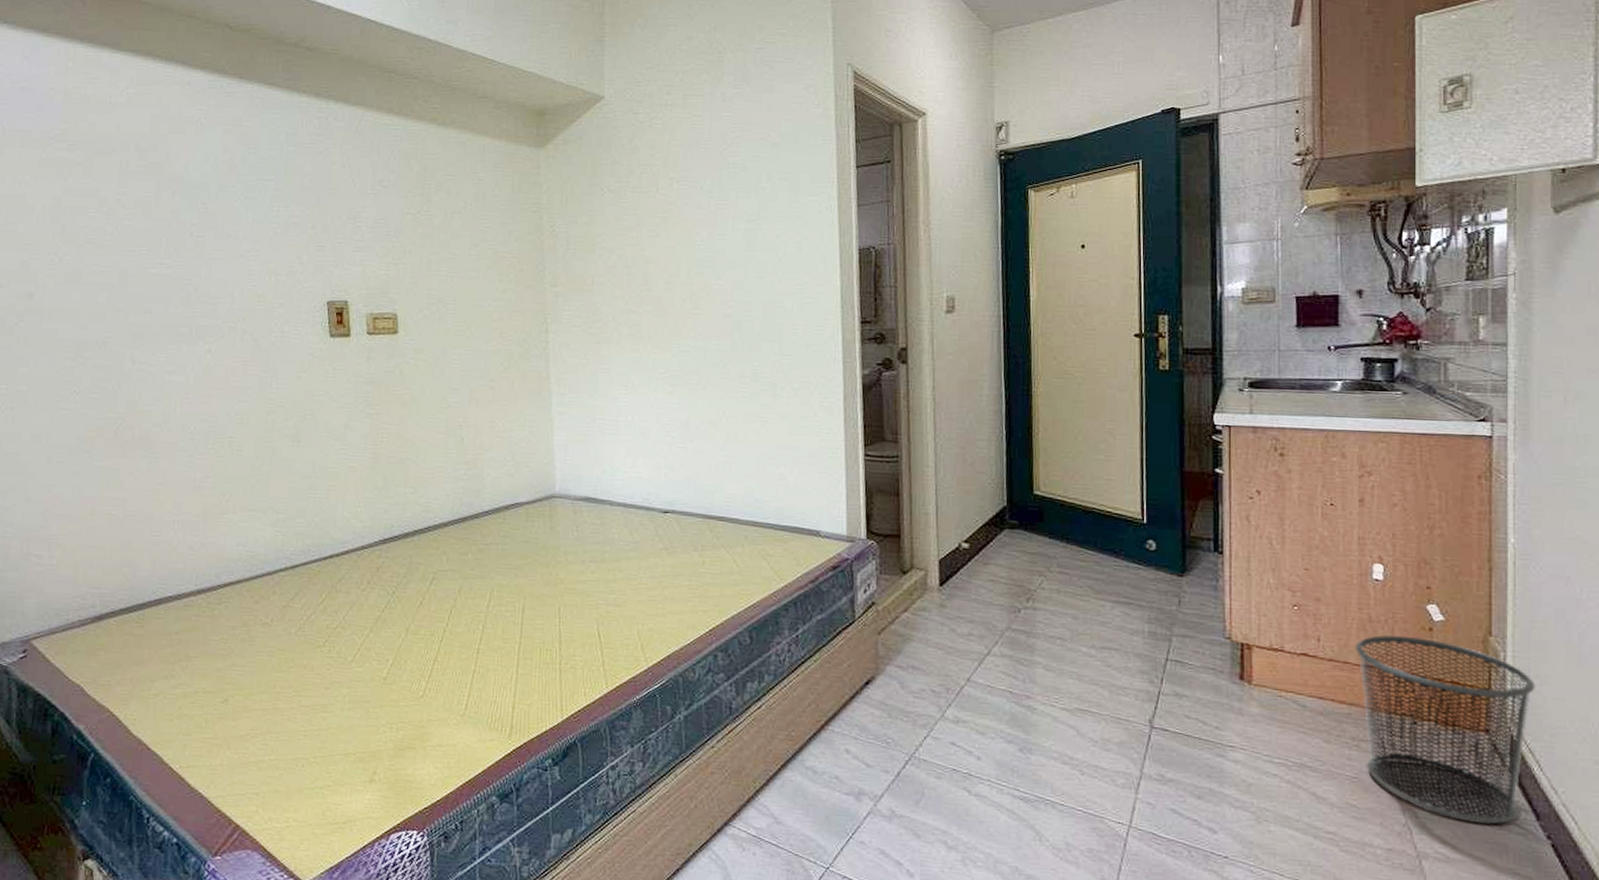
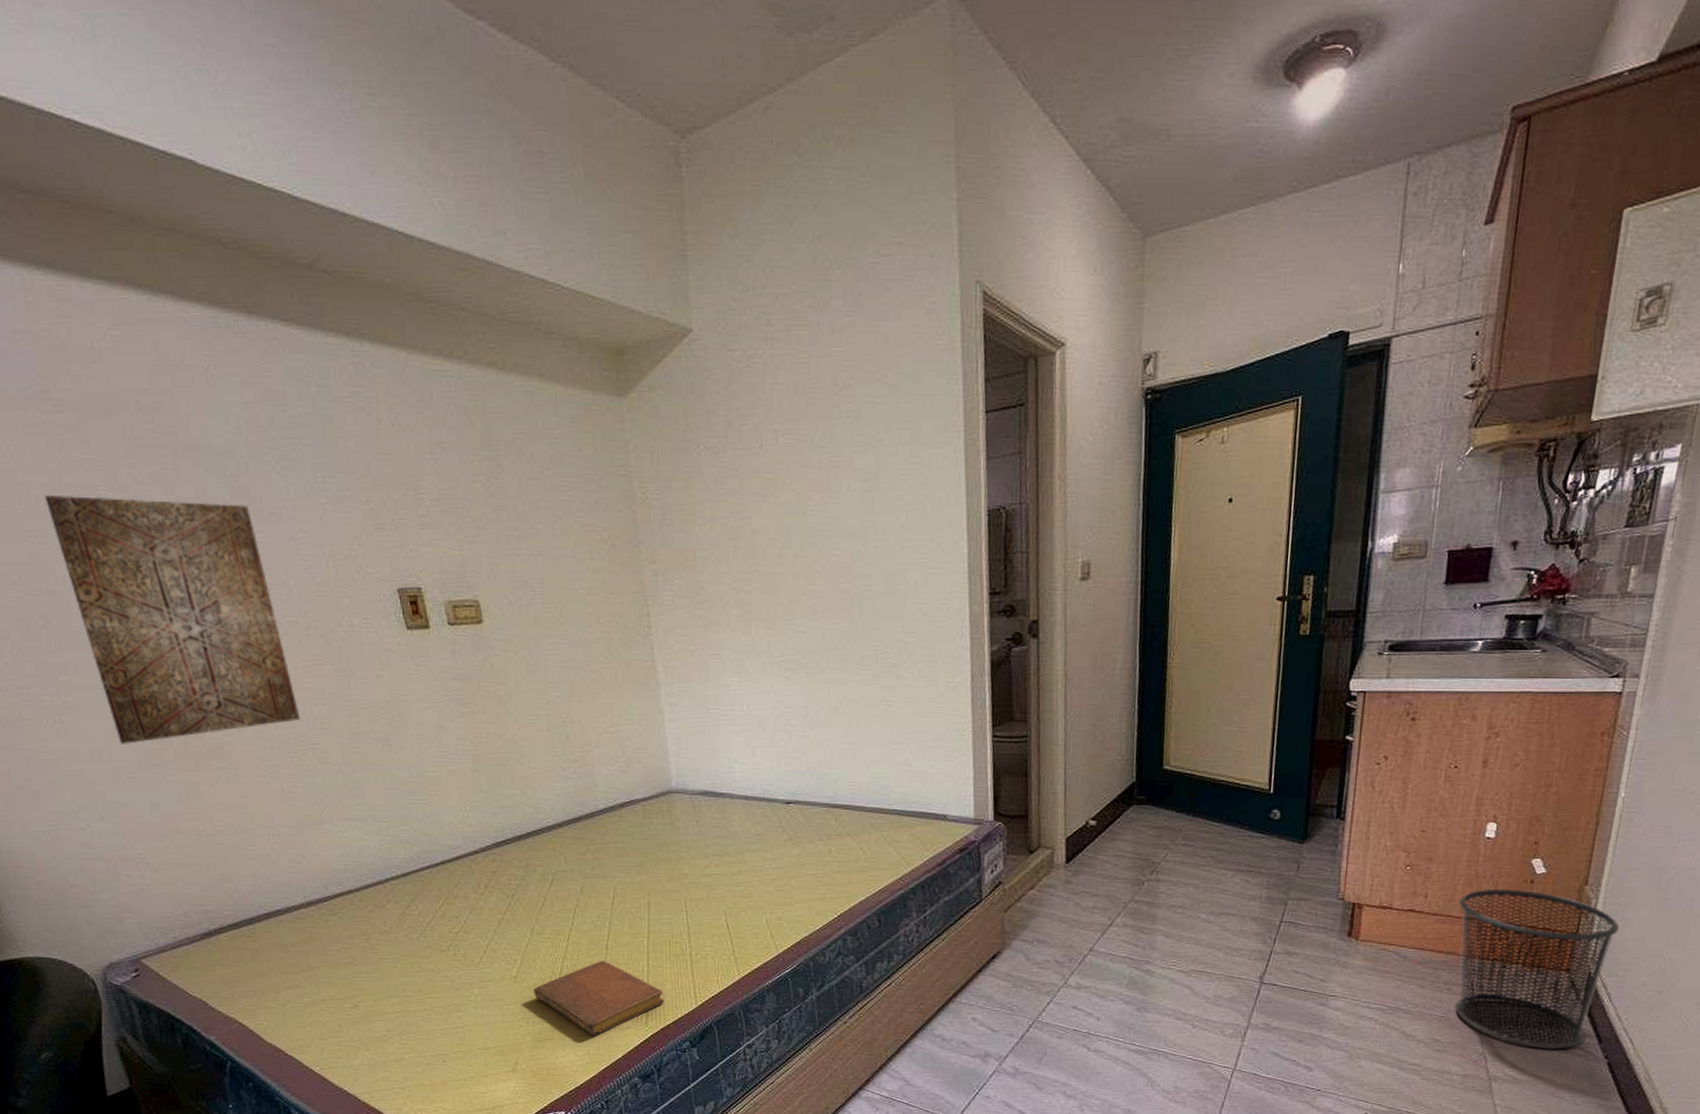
wall art: none [43,215,223,431] -> present [44,494,301,744]
notebook: none [401,665,530,747] -> present [534,960,665,1036]

